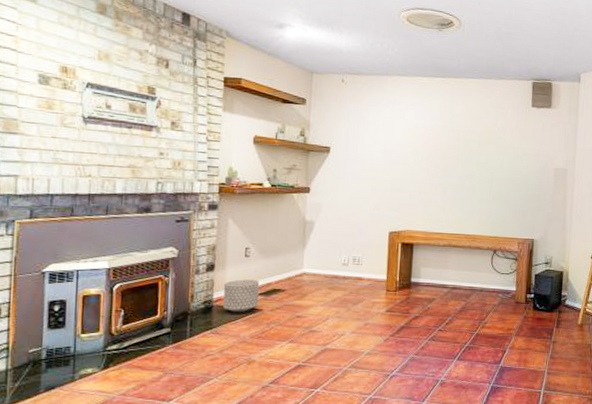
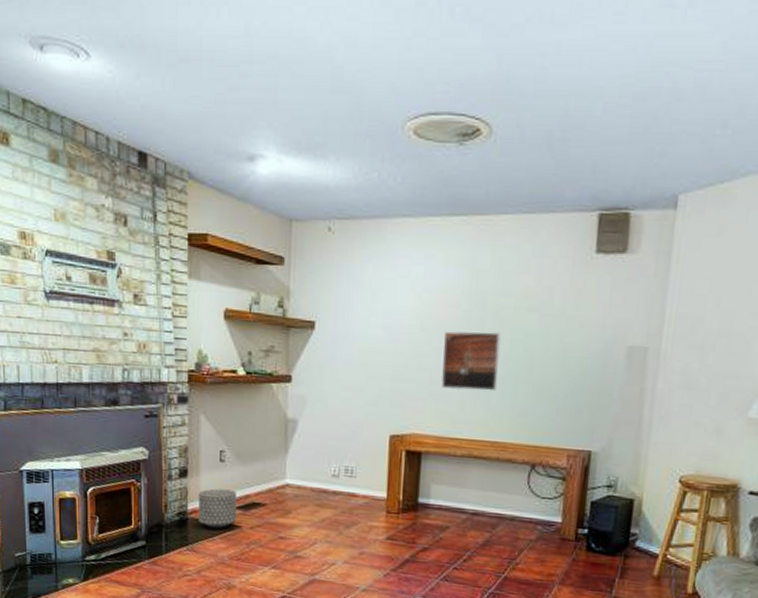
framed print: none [427,156,470,199] -> present [440,331,501,392]

